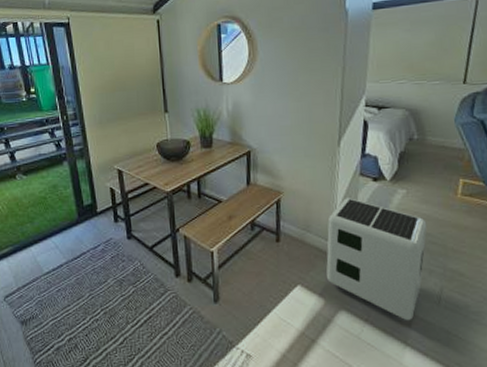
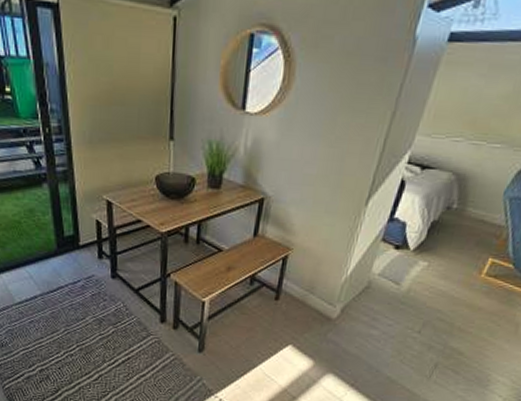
air purifier: present [326,198,427,321] -> none [320,263,441,391]

